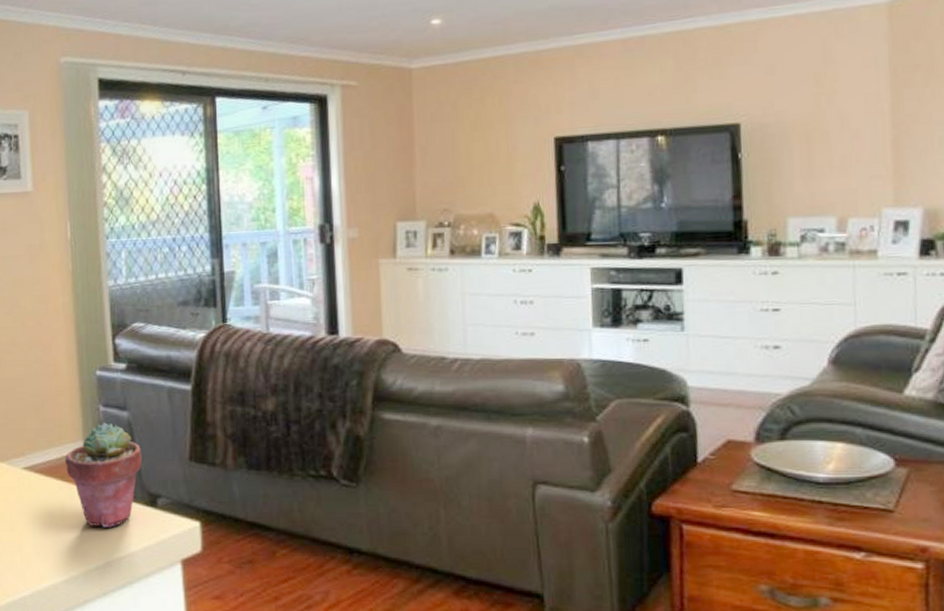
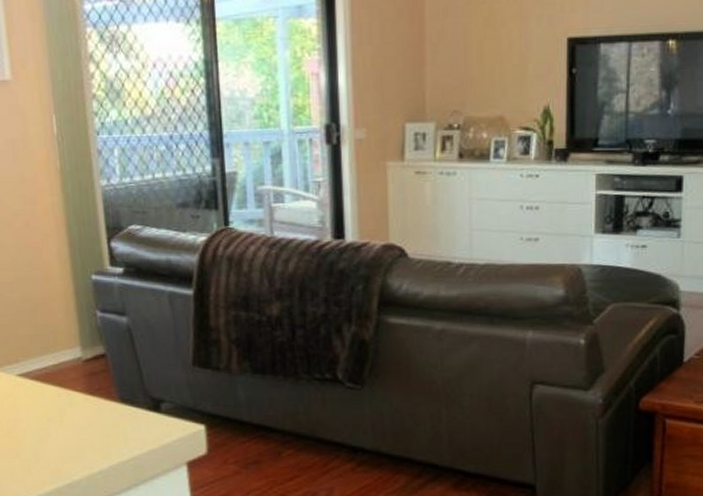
potted succulent: present [64,422,142,527] -> none [61,328,144,432]

